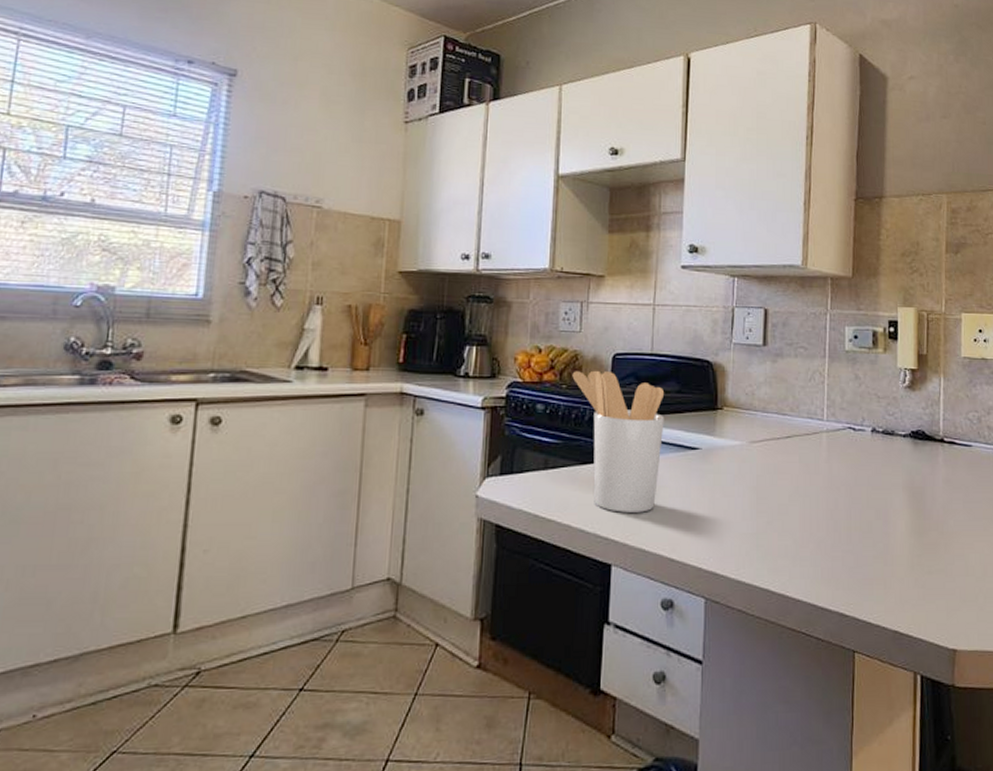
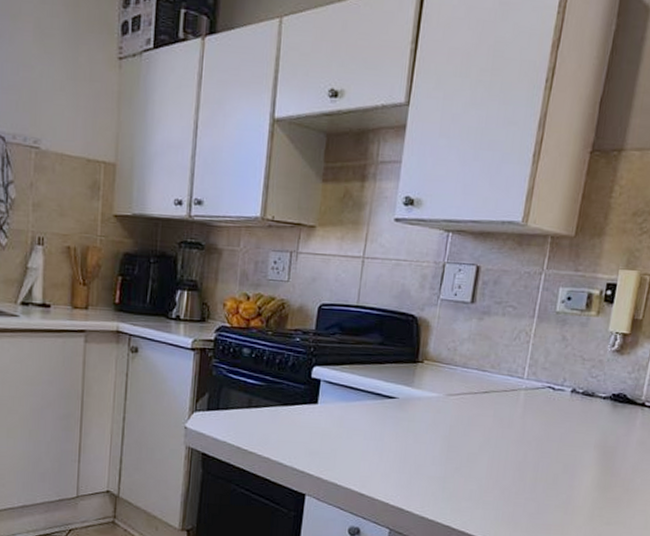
utensil holder: present [572,370,665,513] -> none [278,319,368,452]

